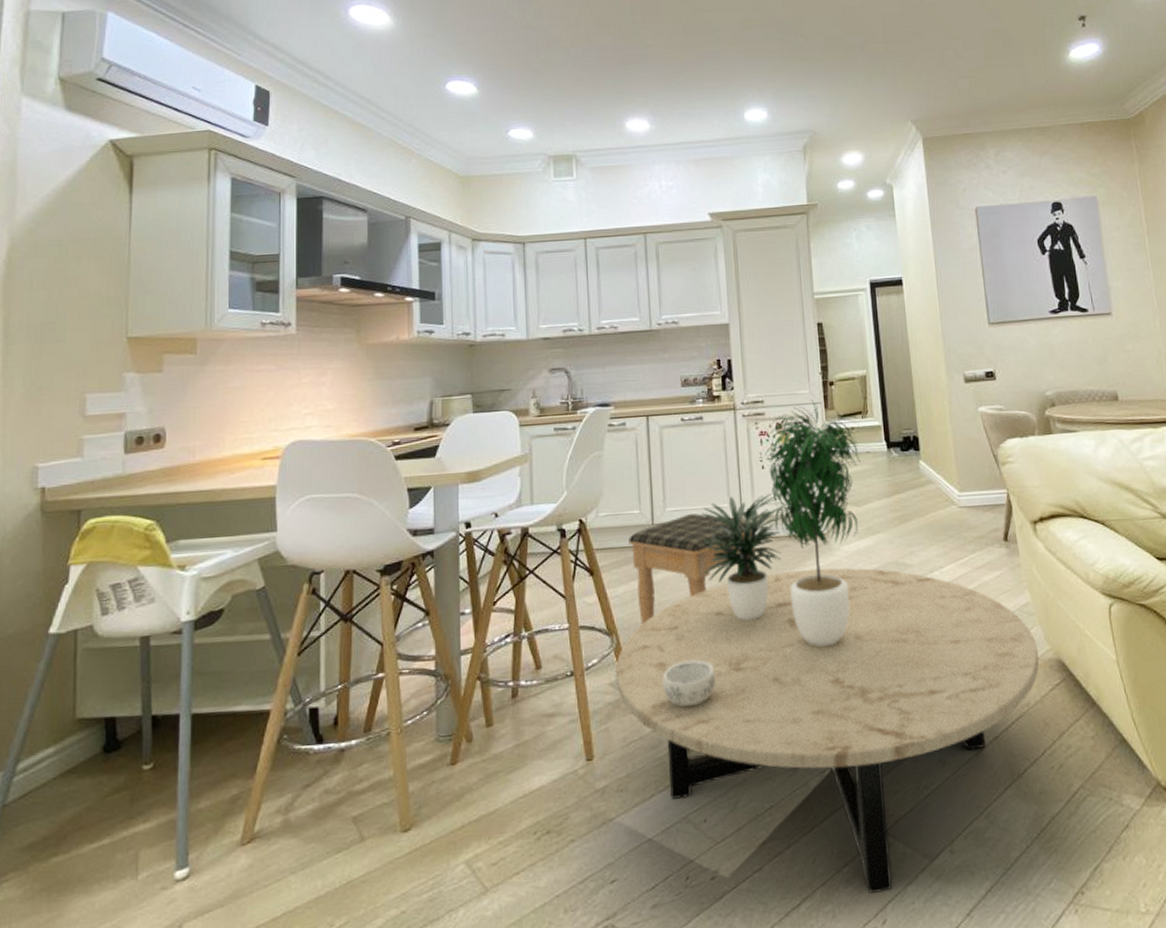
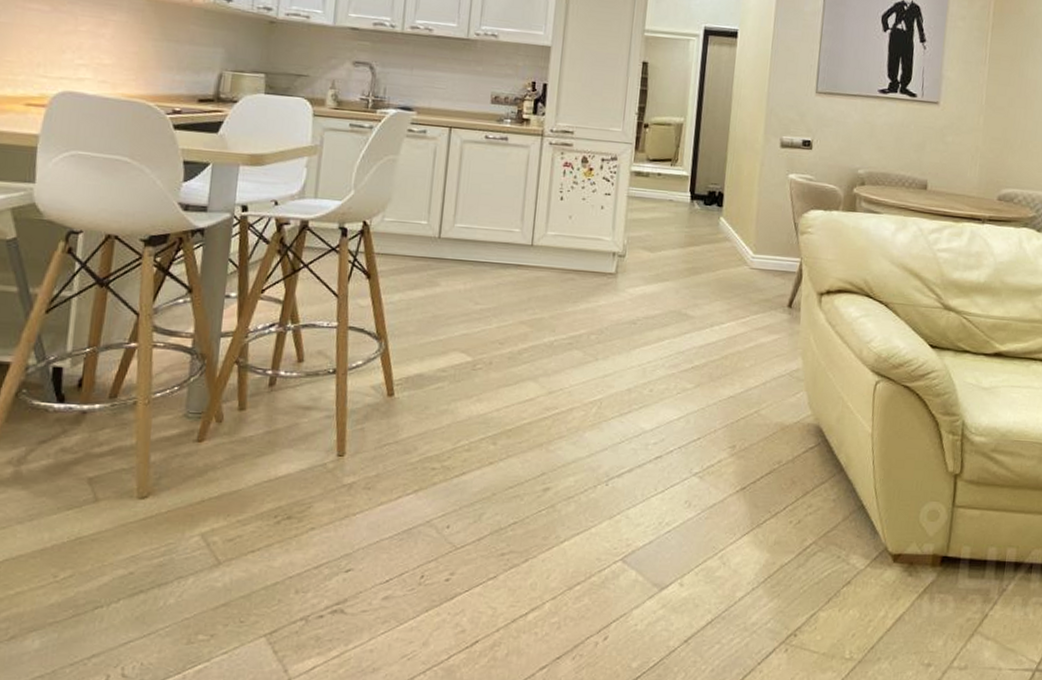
coffee table: present [615,568,1040,893] -> none [378,304,800,612]
footstool: present [629,513,755,625] -> none [412,233,540,335]
decorative bowl: present [662,659,716,707] -> none [425,375,481,419]
potted plant: present [702,399,861,648] -> none [484,138,666,382]

